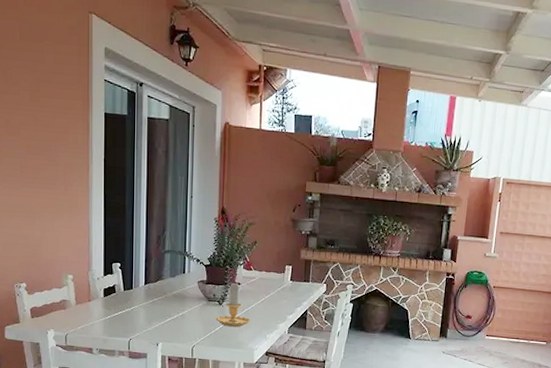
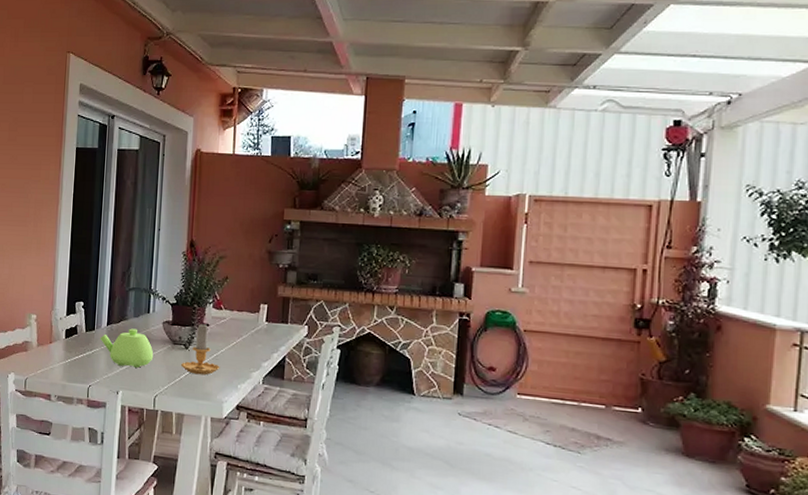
teapot: none [138,287,190,322] -> present [100,328,154,368]

